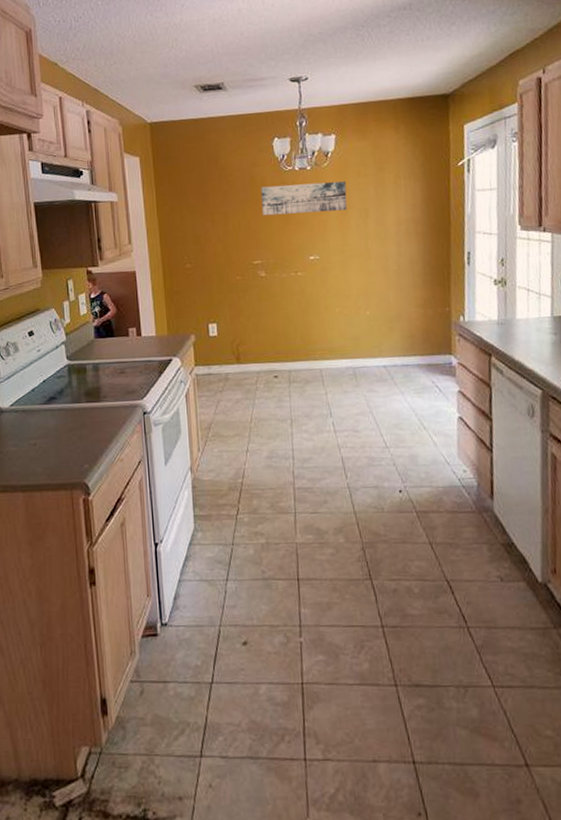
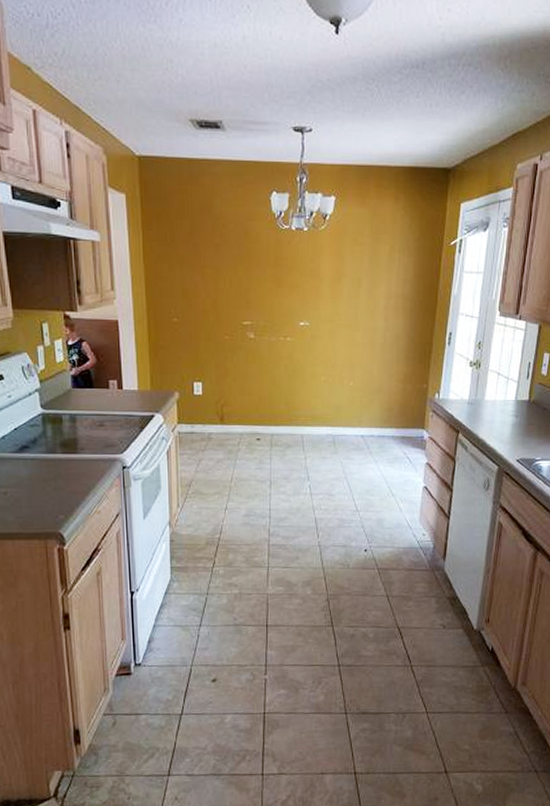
wall art: present [261,181,347,216] -> none [255,244,341,278]

